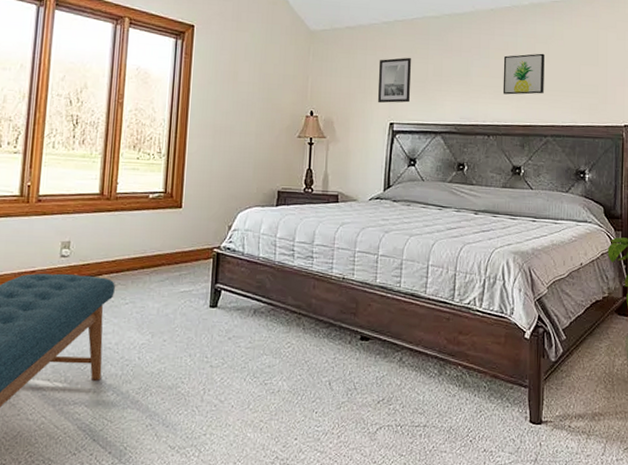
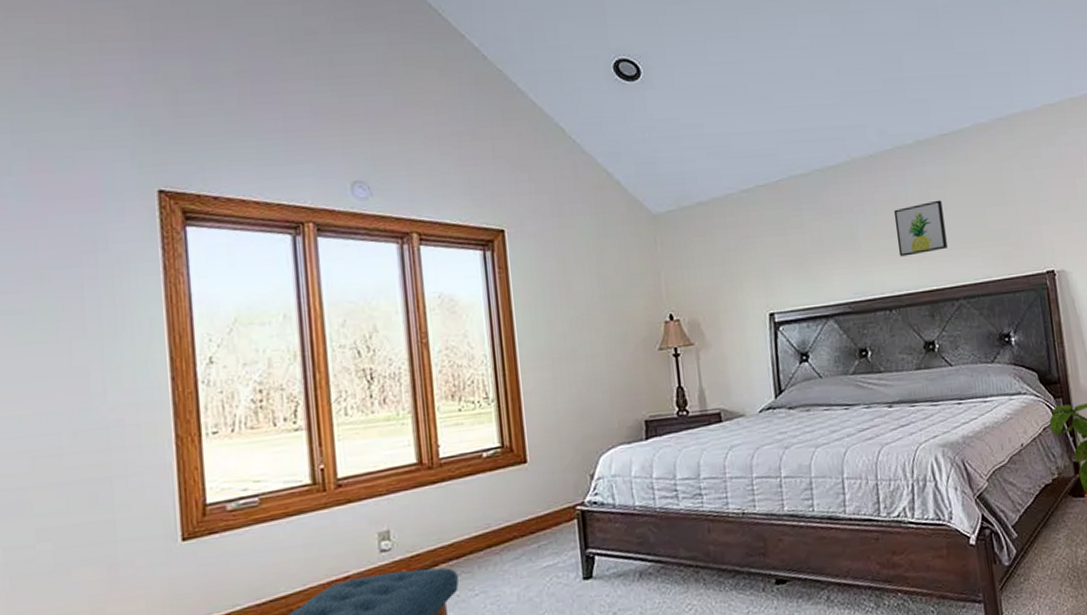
wall art: present [377,57,411,103] -> none [744,229,790,292]

